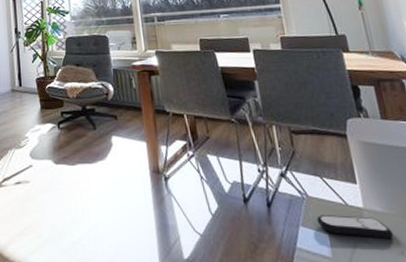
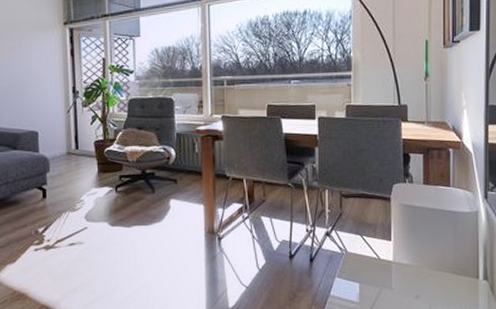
remote control: present [316,215,393,238] -> none [351,267,413,286]

